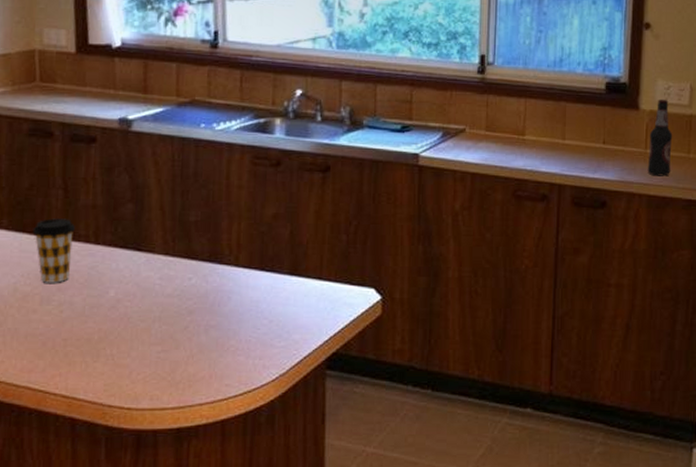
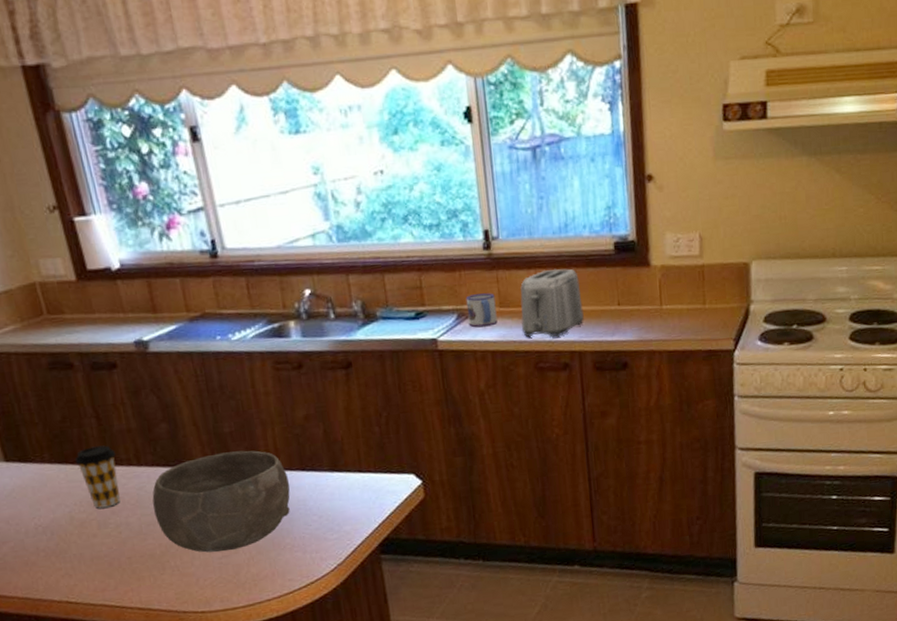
bowl: none [101,241,246,346] -> present [152,450,290,553]
mug: none [453,115,482,148] -> present [466,293,498,328]
toaster: none [505,100,568,168] -> present [520,268,584,337]
bottle: present [647,99,673,176] -> none [663,252,688,331]

